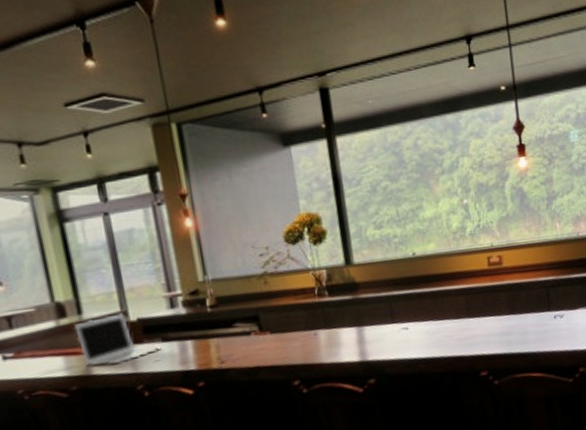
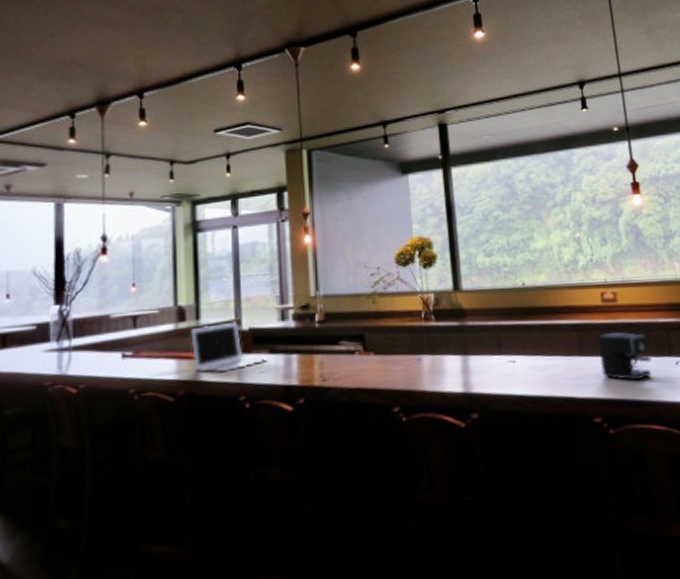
coffee maker: none [485,292,533,337] -> present [598,332,652,381]

